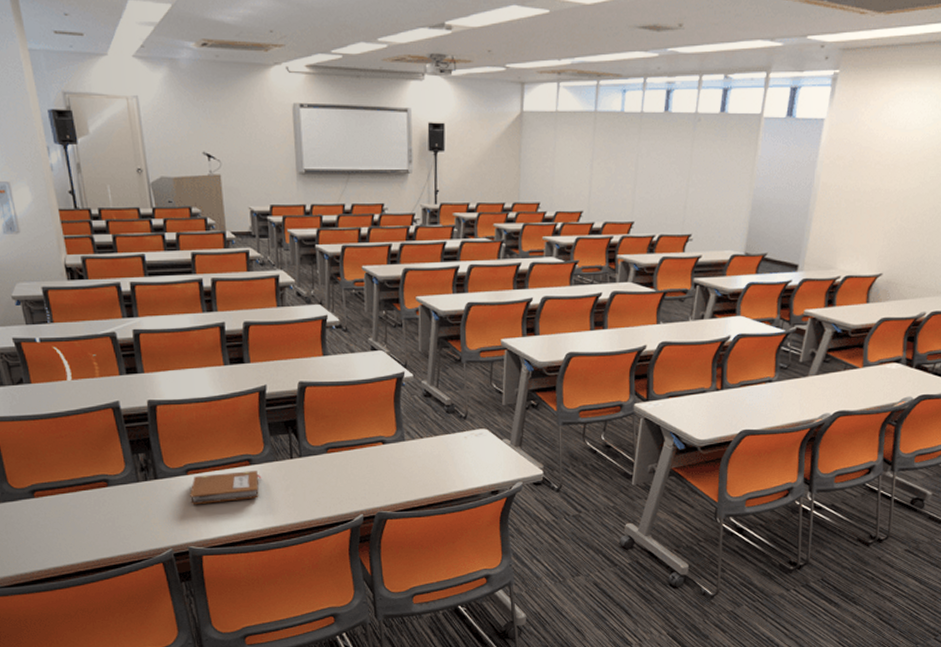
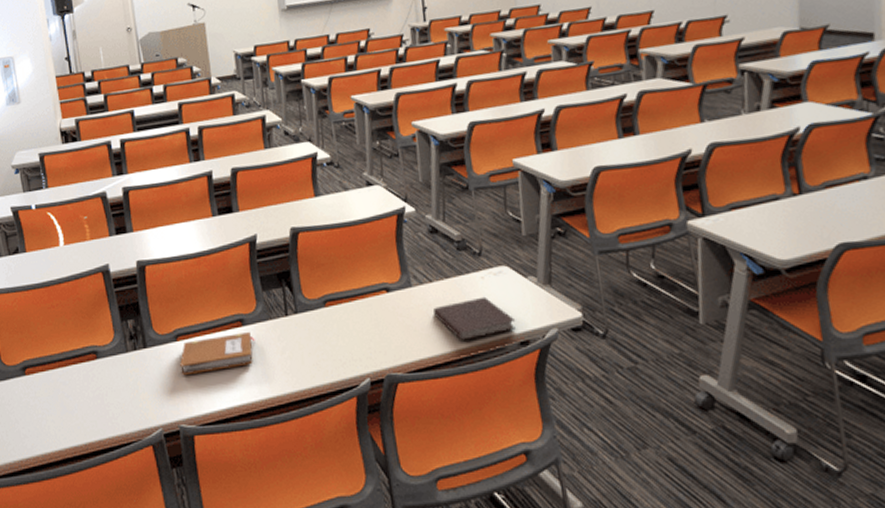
notebook: none [422,453,490,488] -> present [433,296,516,342]

